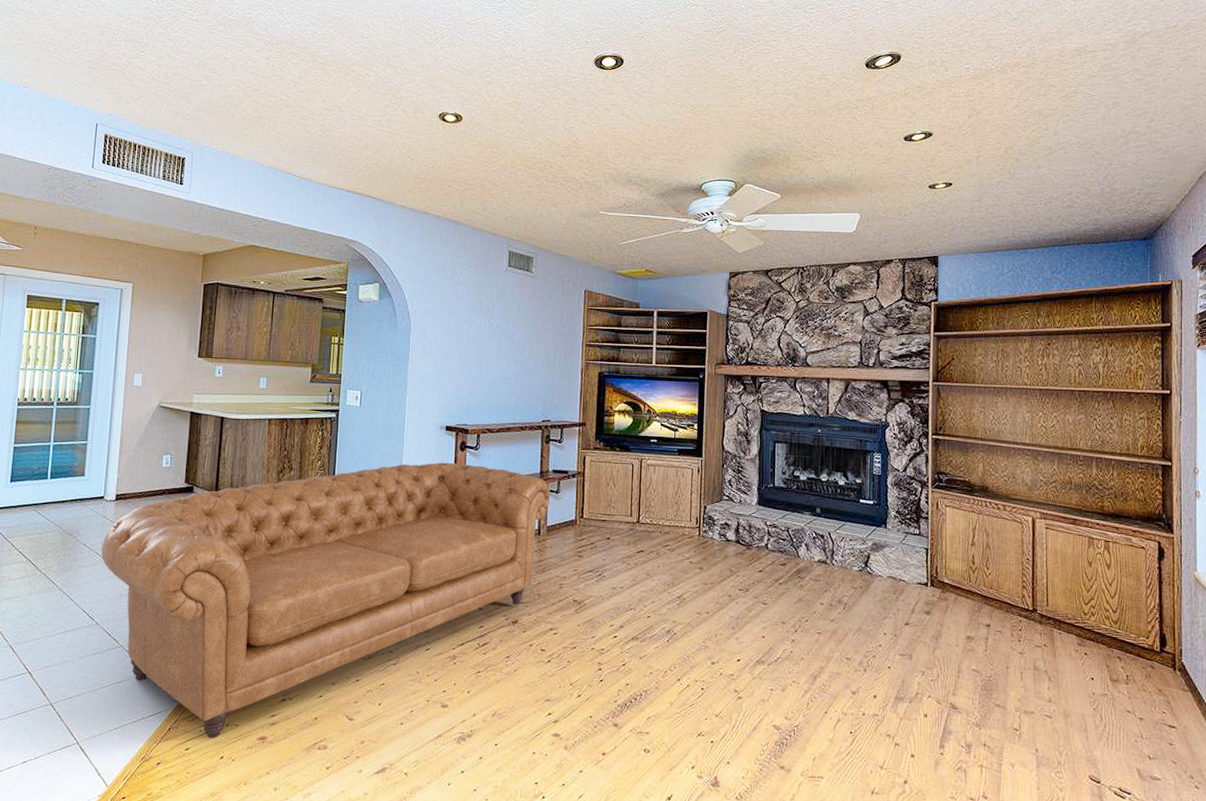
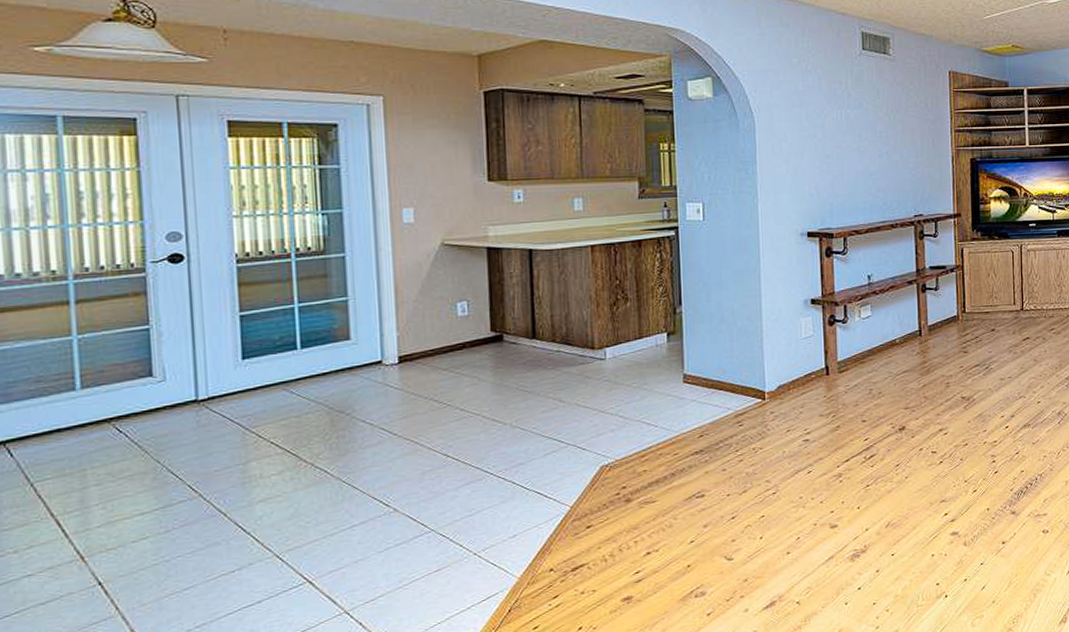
sofa: present [101,462,551,739] -> none [388,270,930,612]

